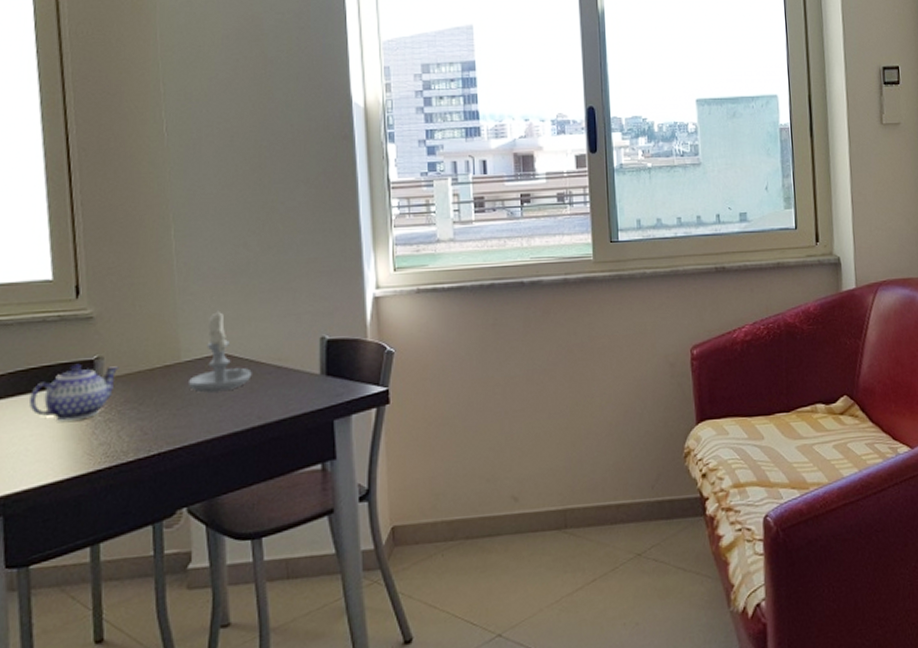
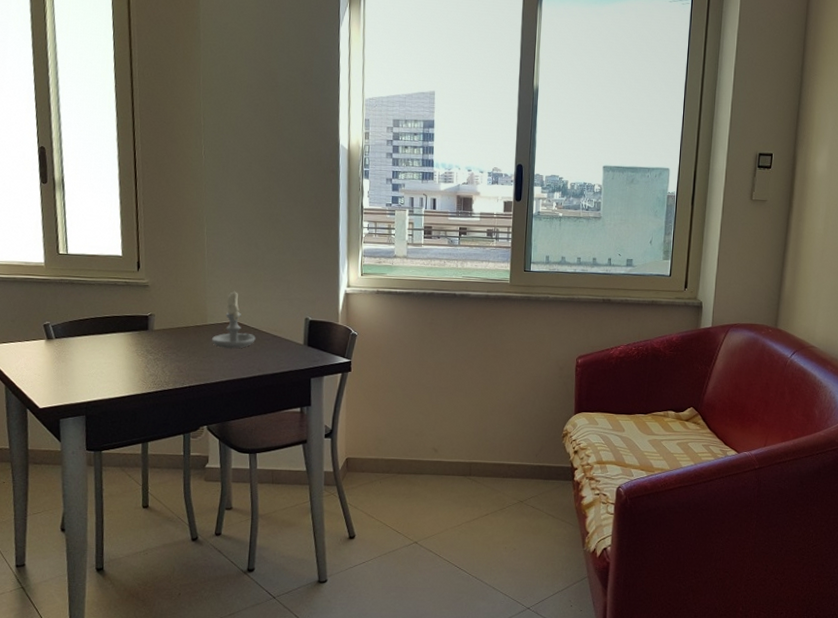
teapot: present [30,363,119,421] -> none [104,317,165,357]

